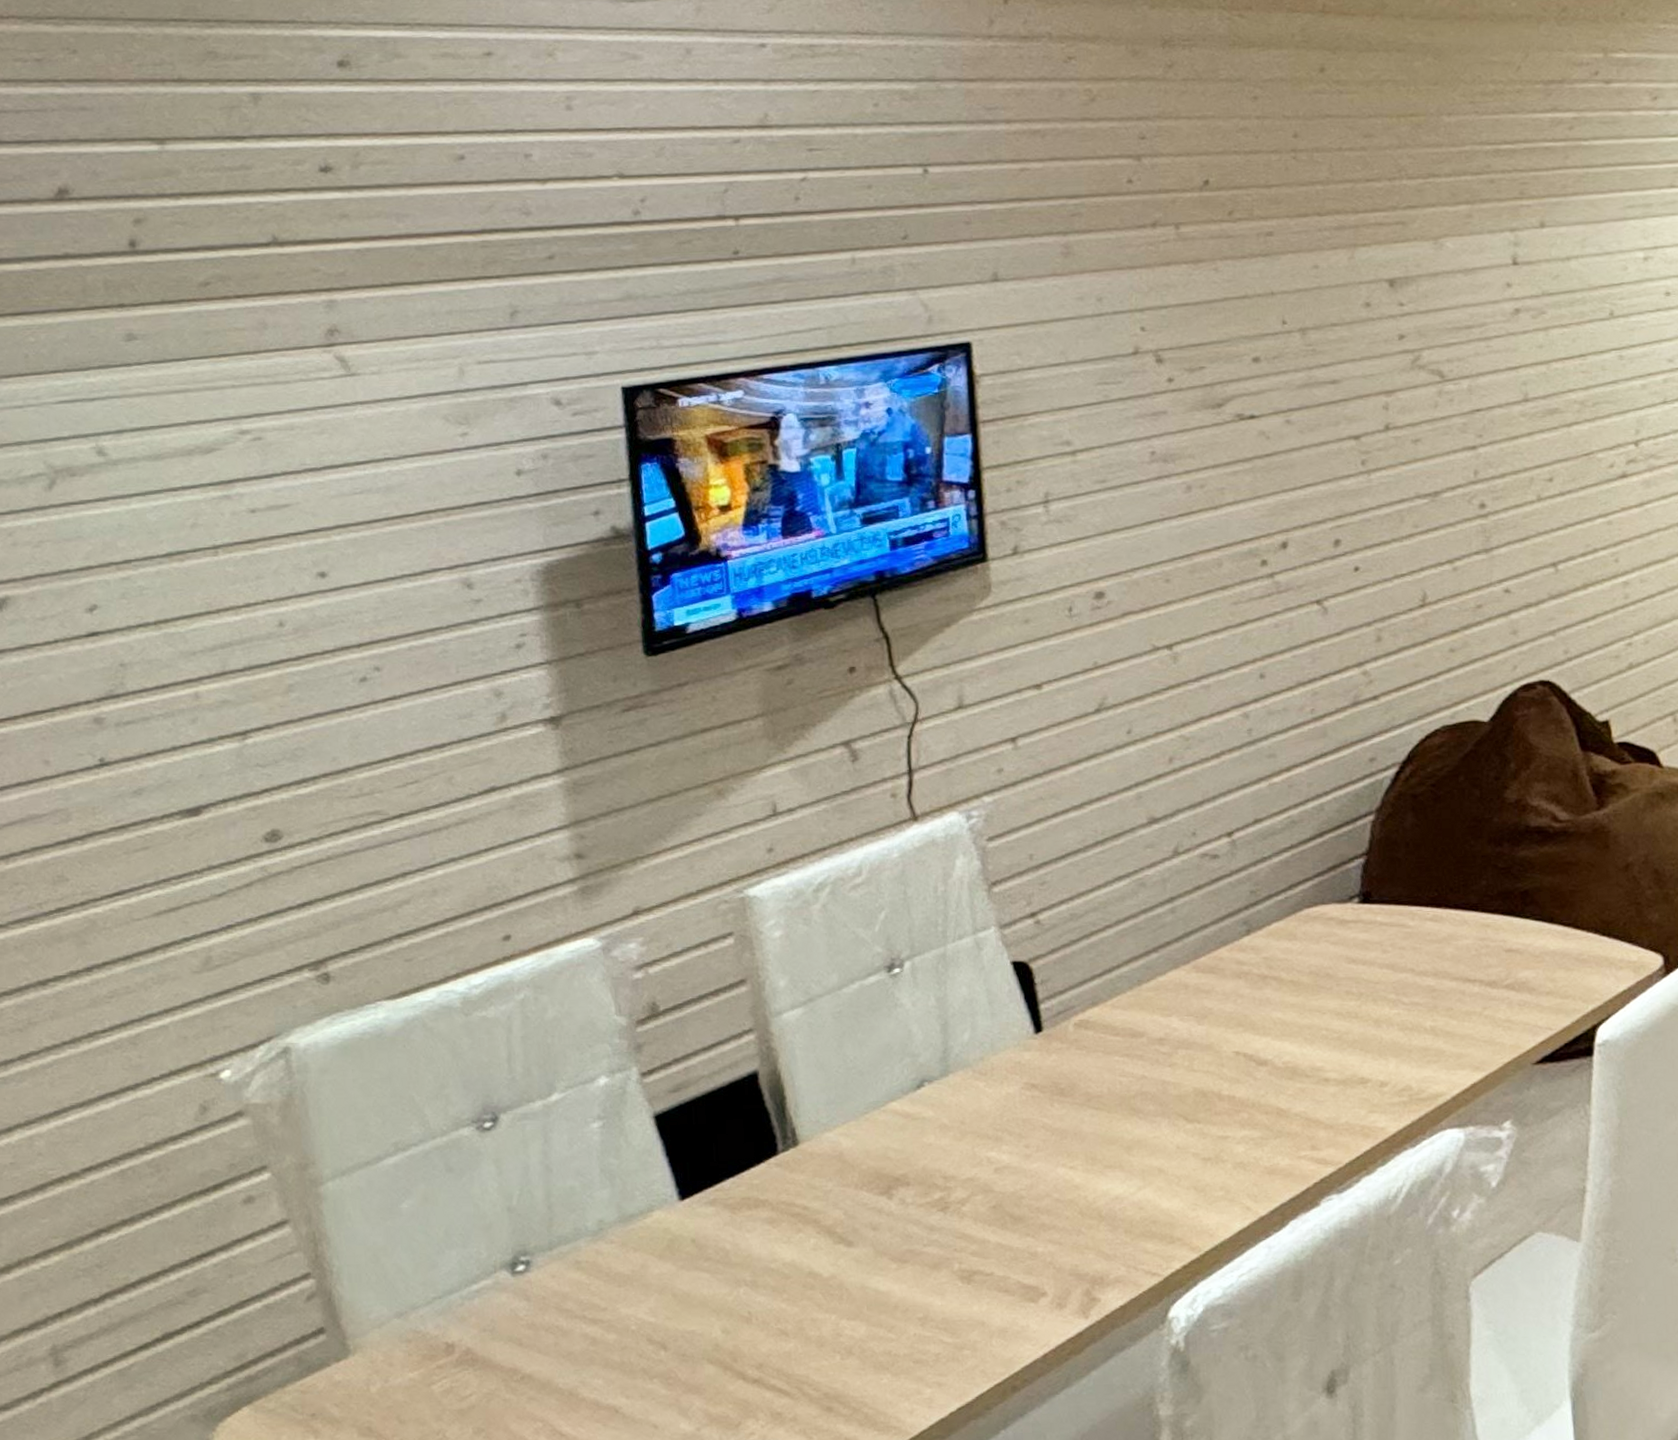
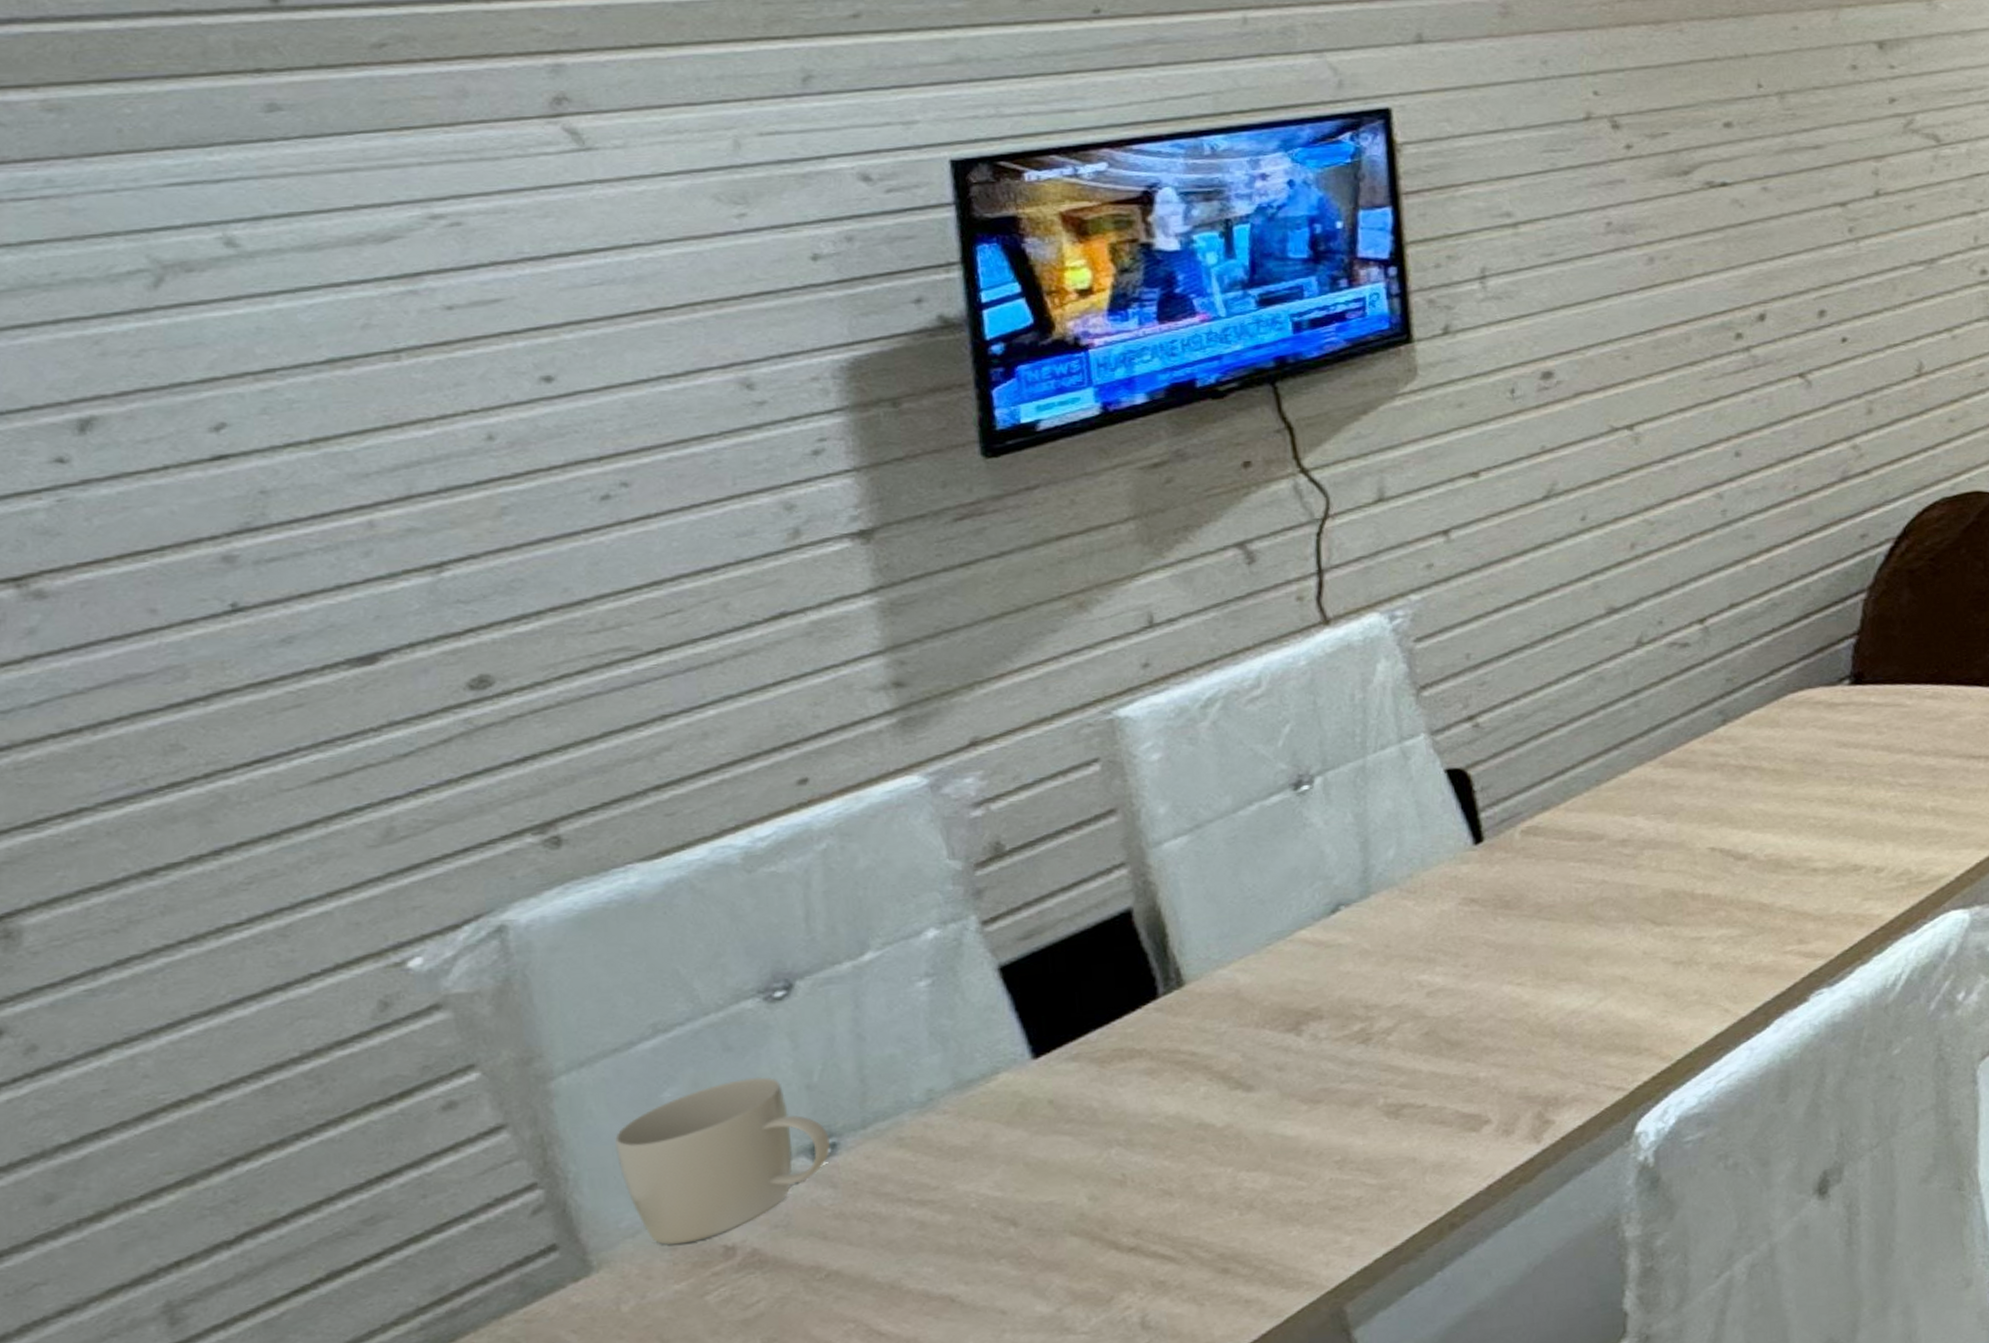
mug: none [366,1196,525,1338] -> present [615,1077,831,1245]

